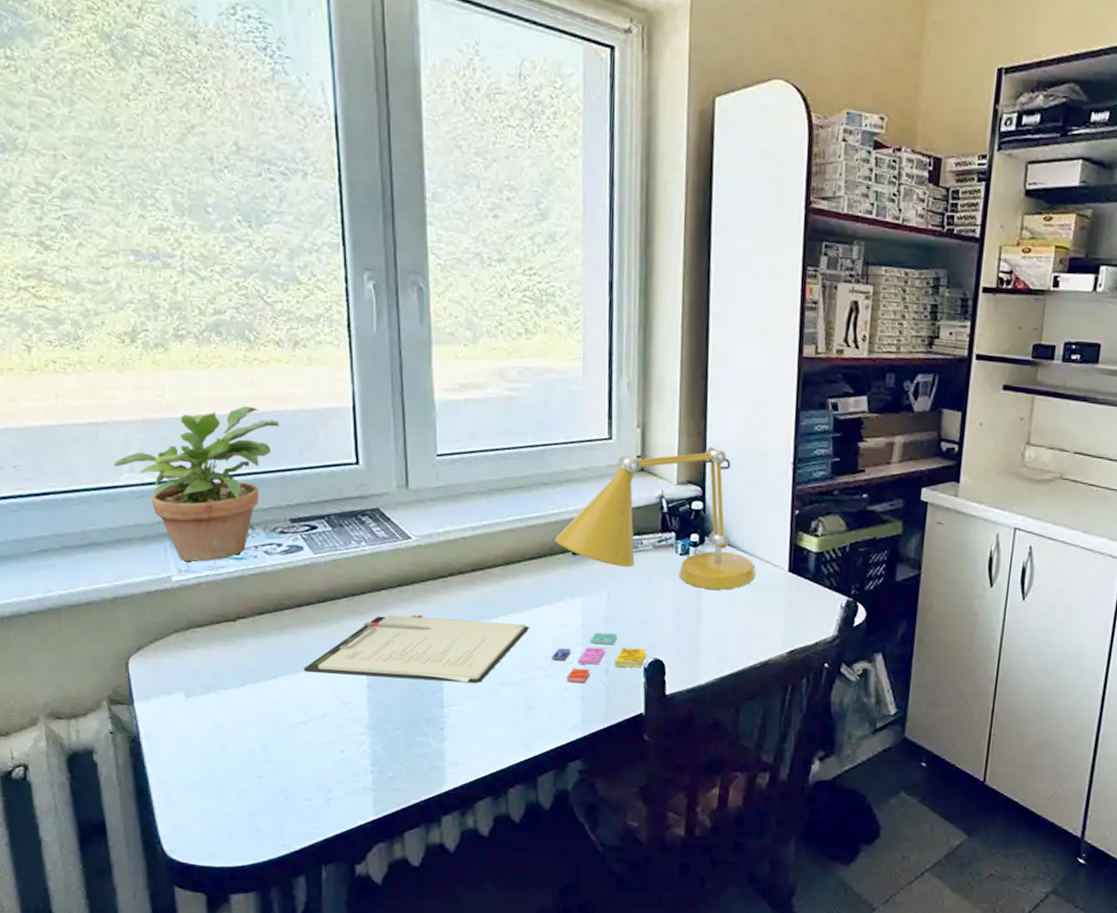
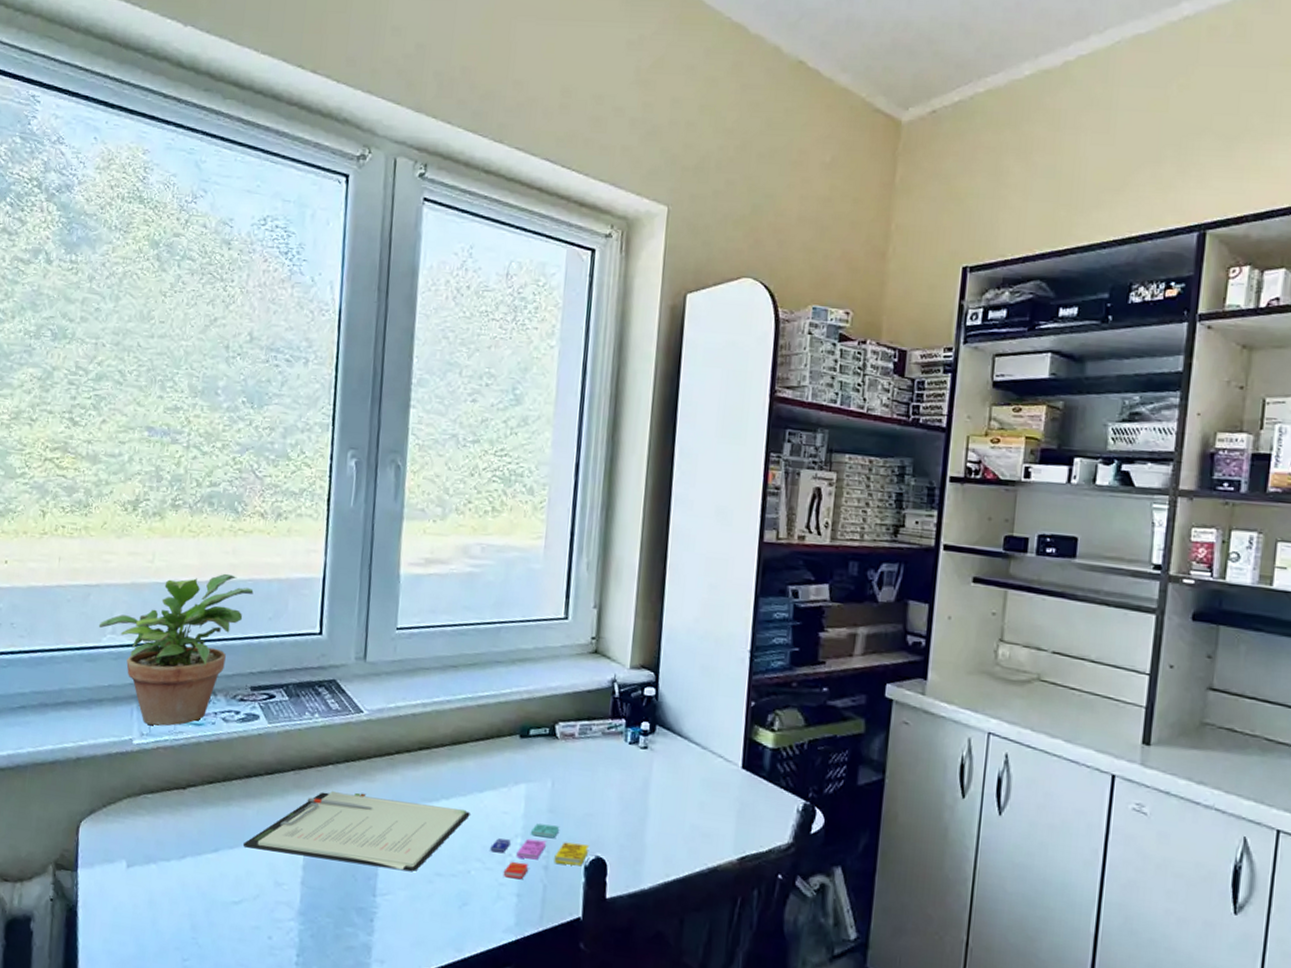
table lamp: present [555,447,756,590] -> none [503,631,708,784]

